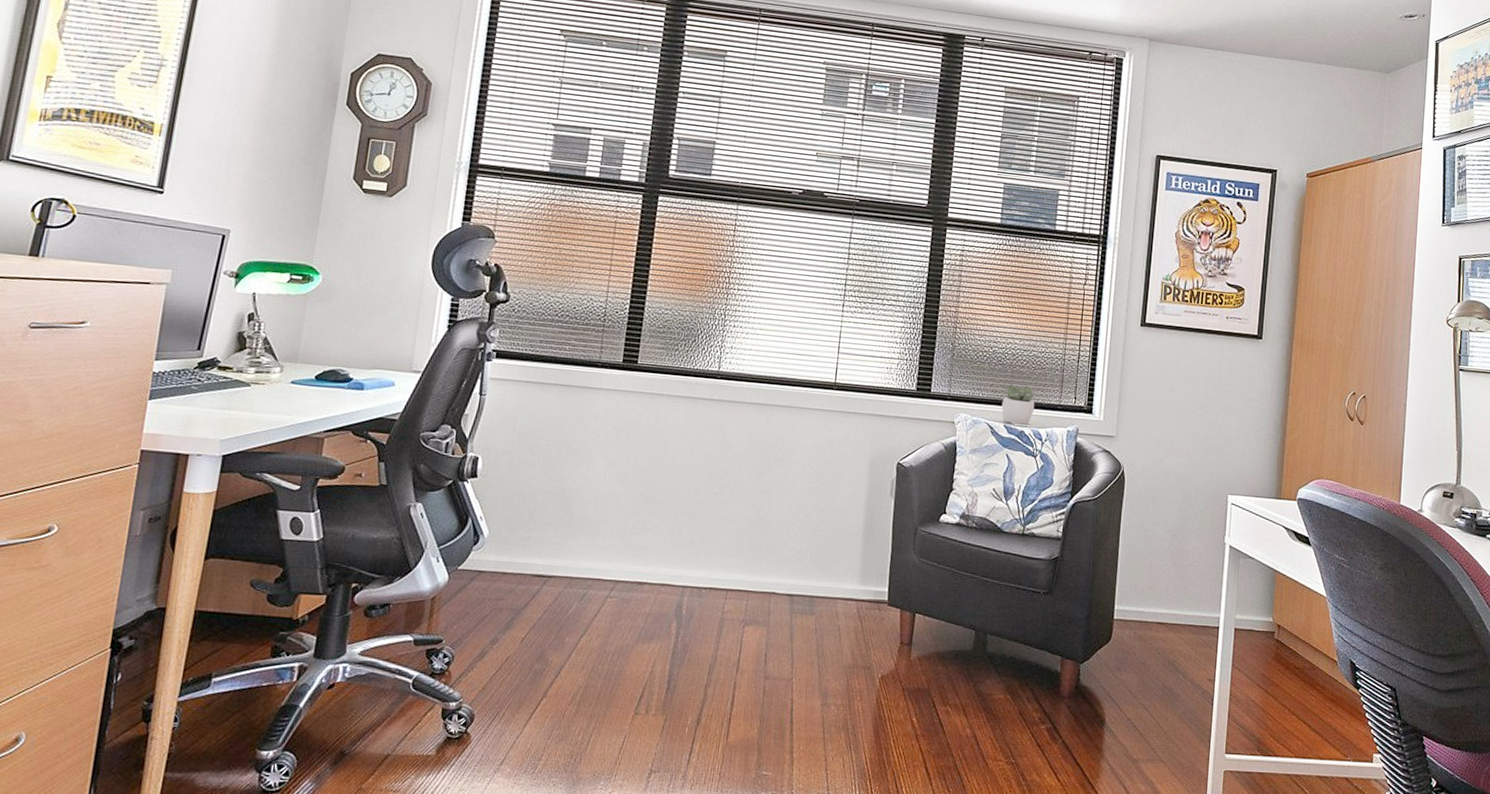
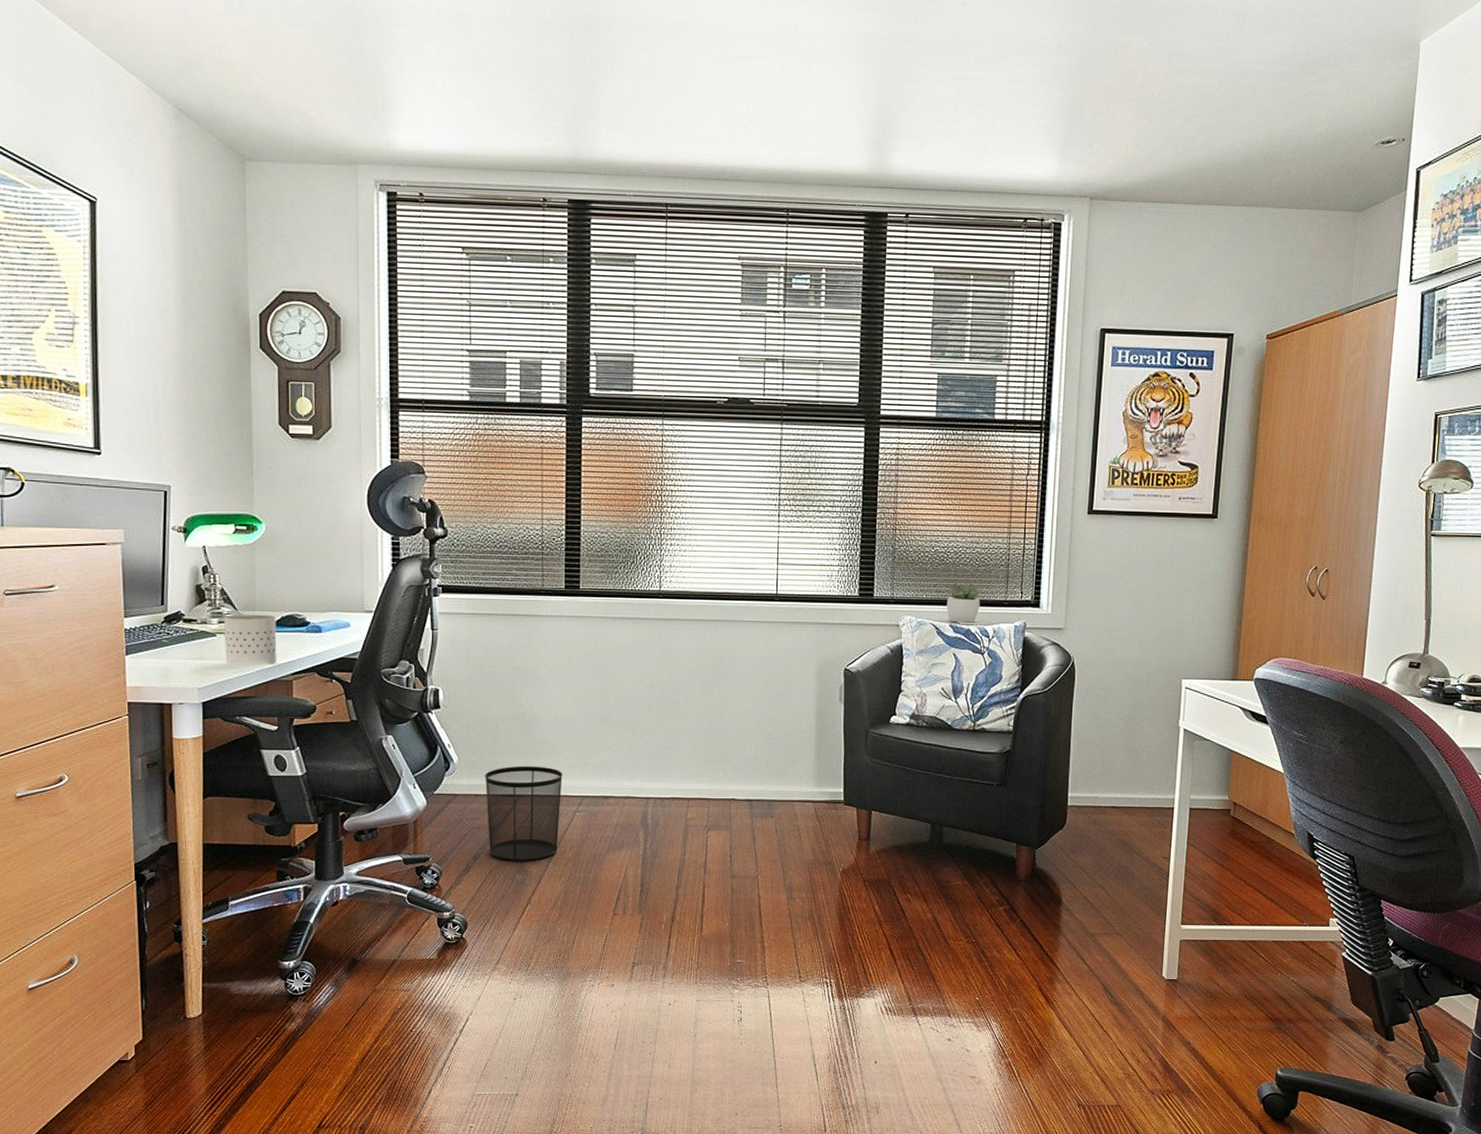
mug: none [255,365,318,421] -> present [224,614,277,666]
waste bin: none [509,544,598,650] -> present [484,766,563,862]

